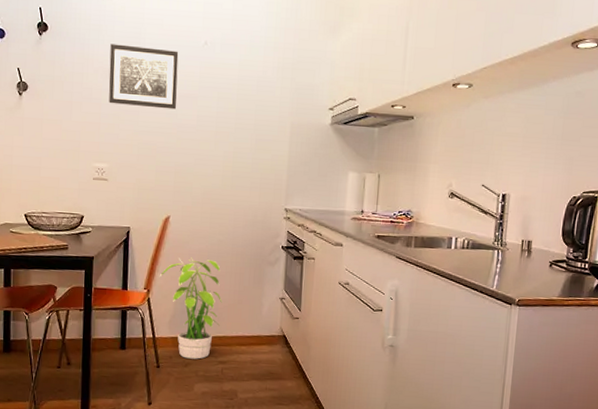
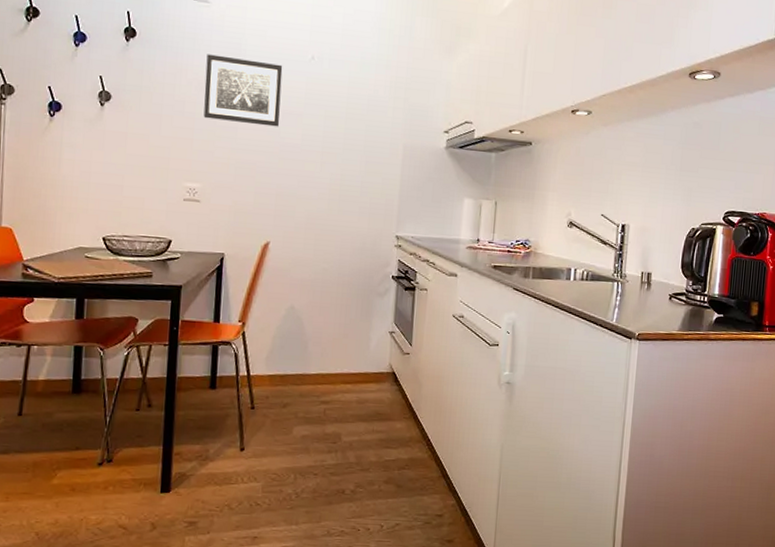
potted plant: present [159,257,222,359] -> none [256,287,326,399]

